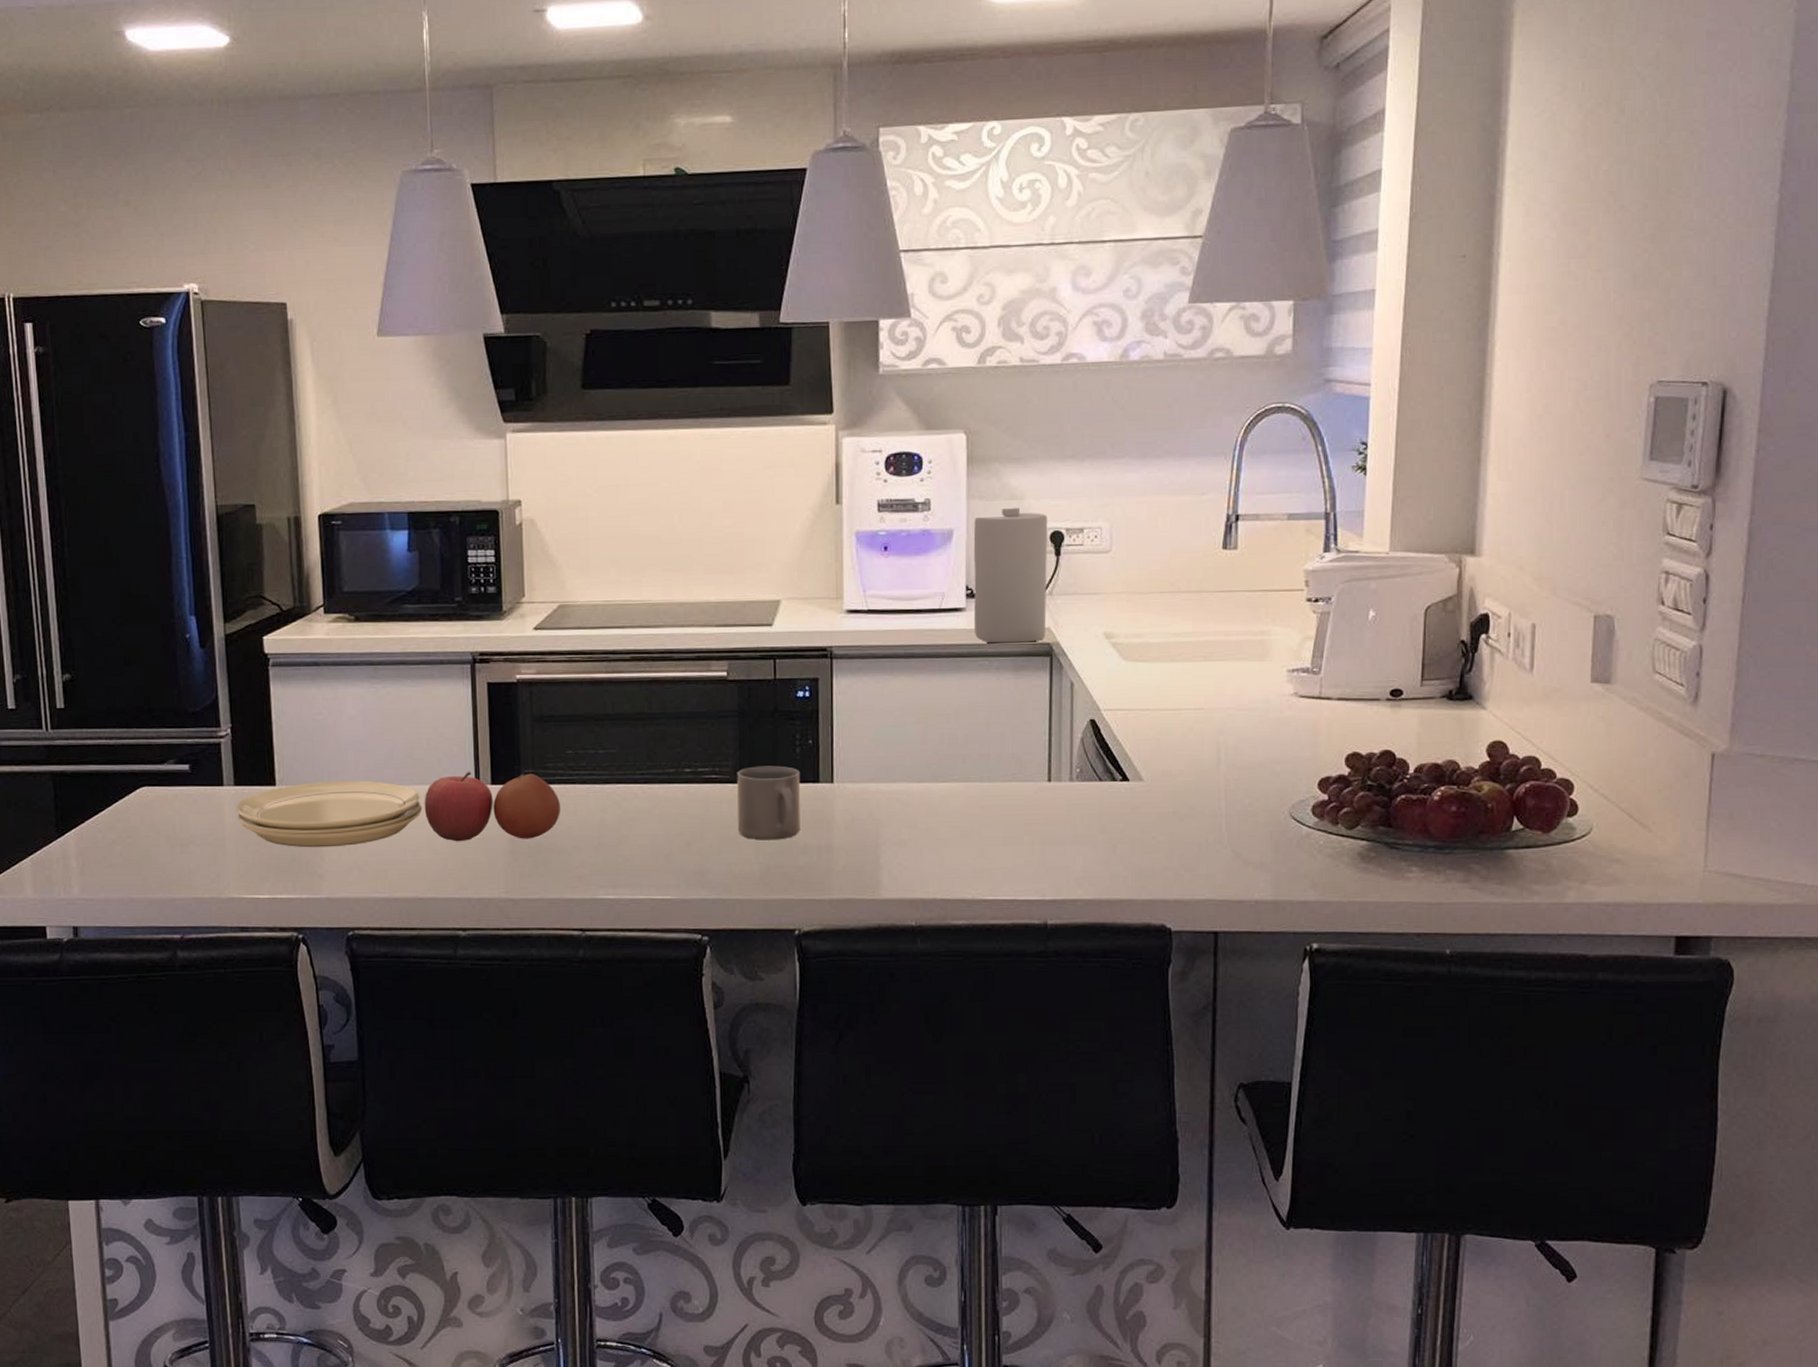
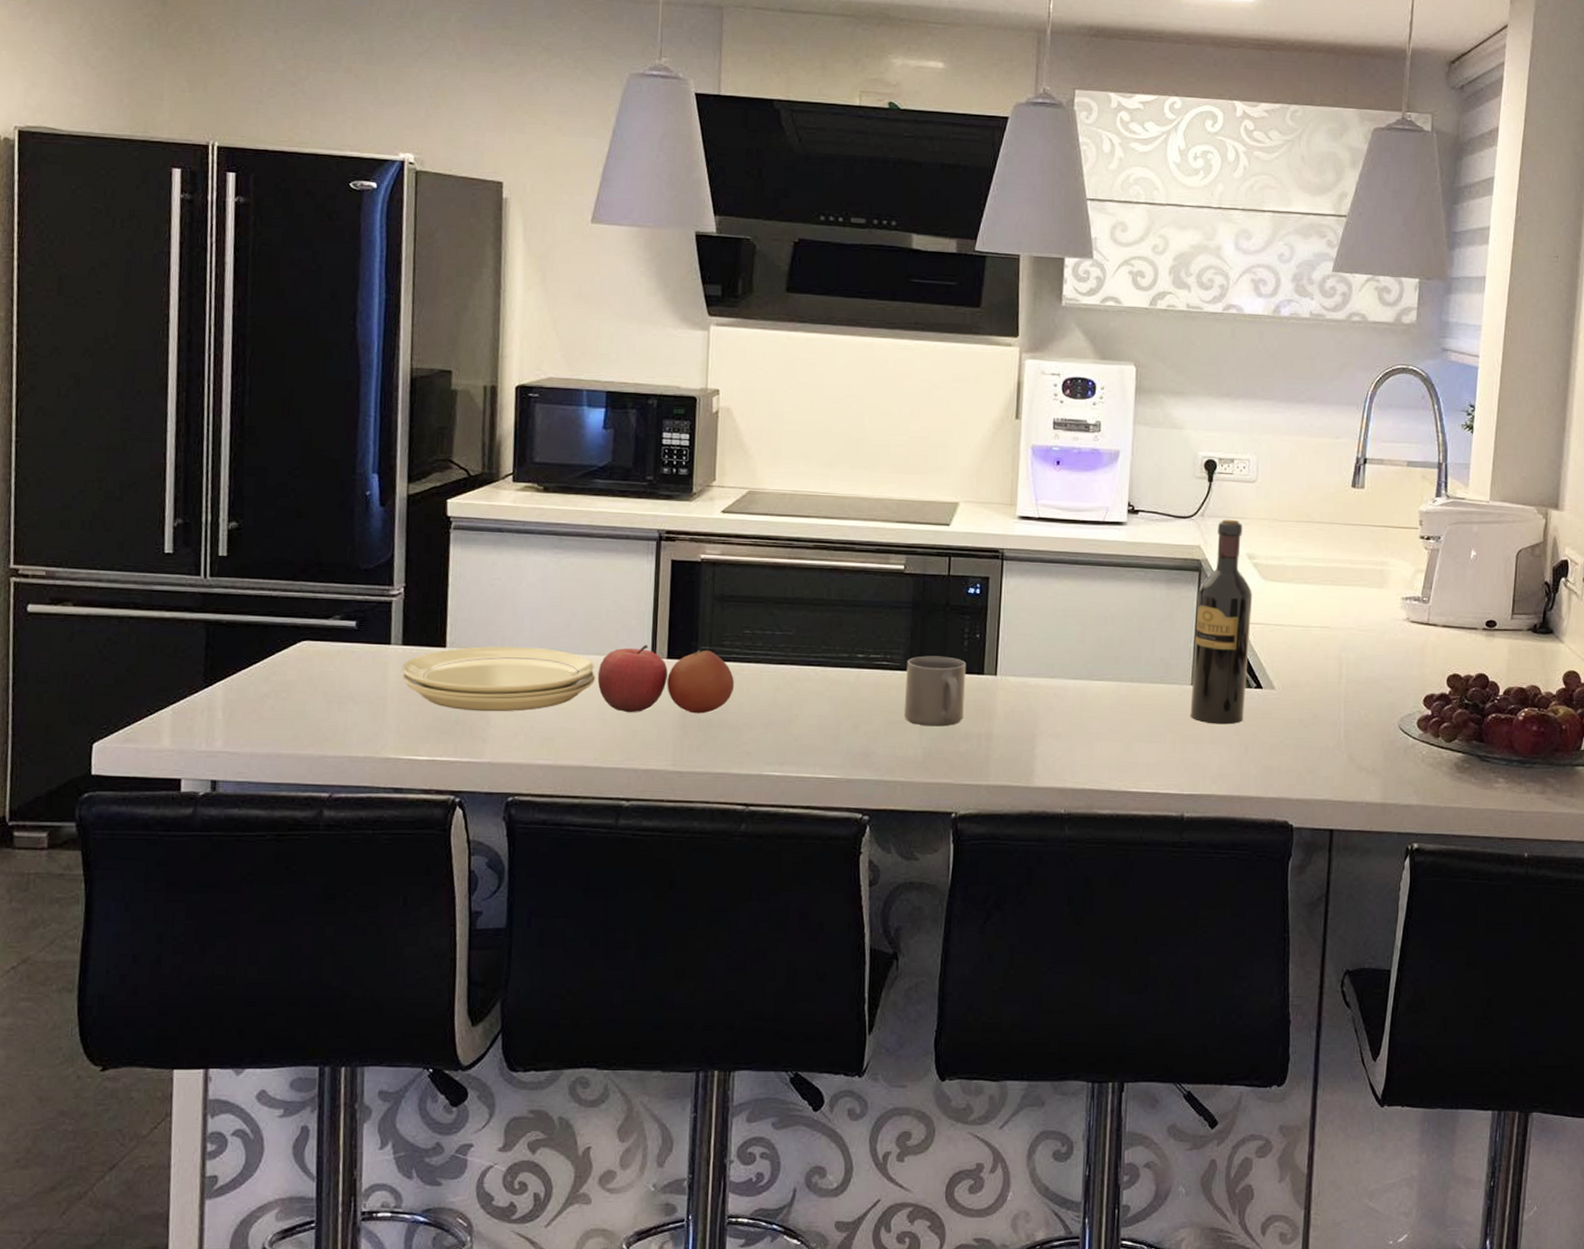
paper towel holder: present [973,507,1048,644] -> none [1134,435,1203,558]
wine bottle: none [1048,596,1112,823] -> present [1190,519,1252,725]

